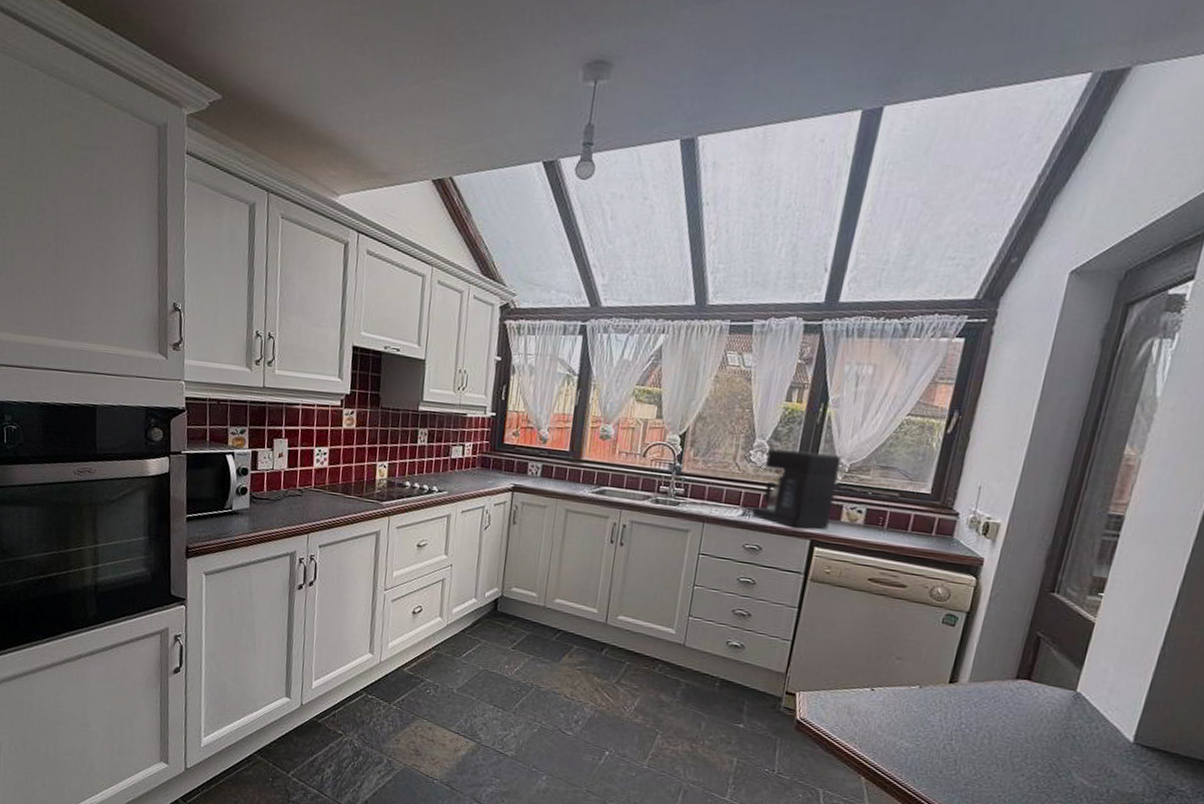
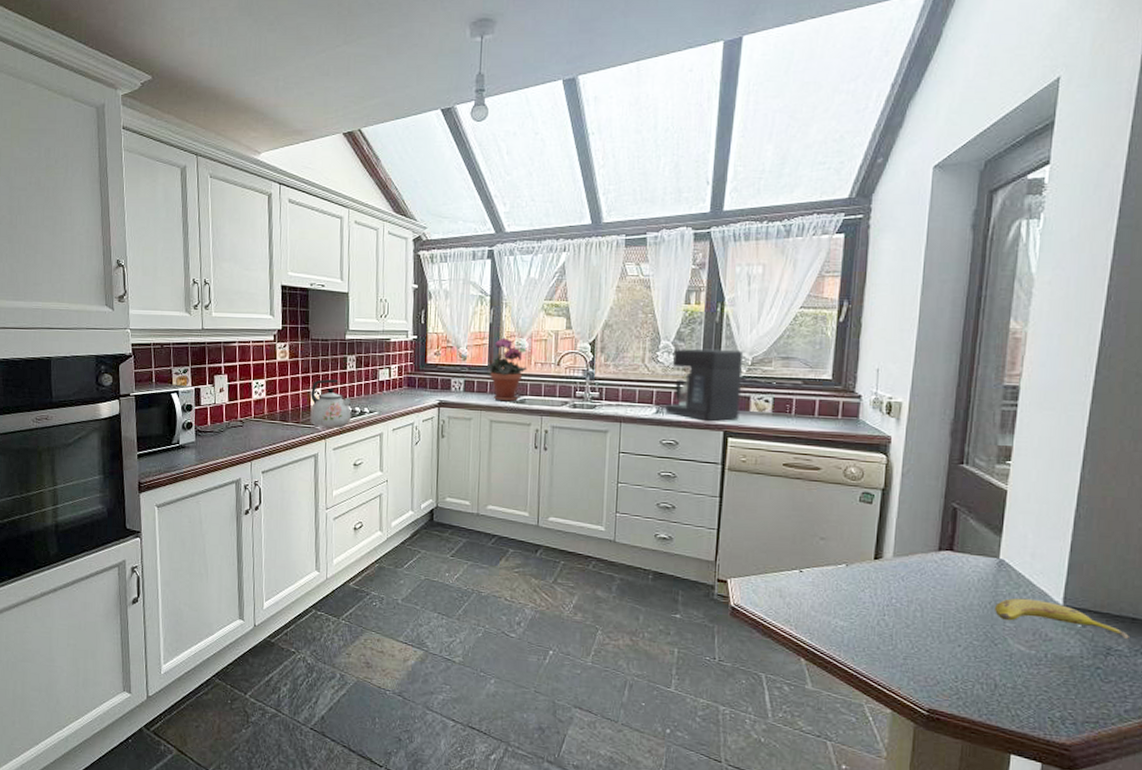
kettle: none [374,452,420,506] -> present [310,378,352,429]
potted plant: none [567,422,611,492] -> present [486,337,527,402]
fruit: none [1063,732,1195,781] -> present [995,598,1129,640]

